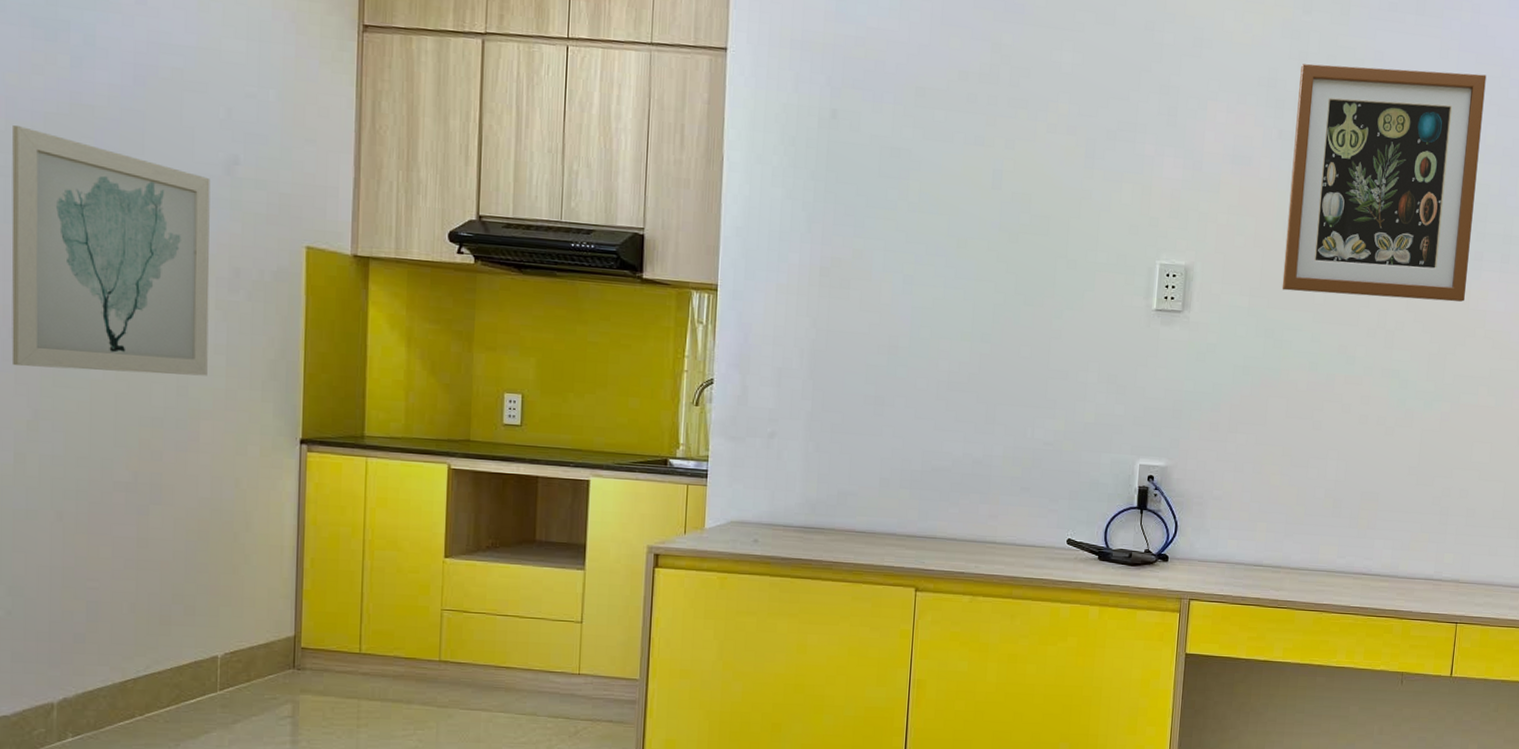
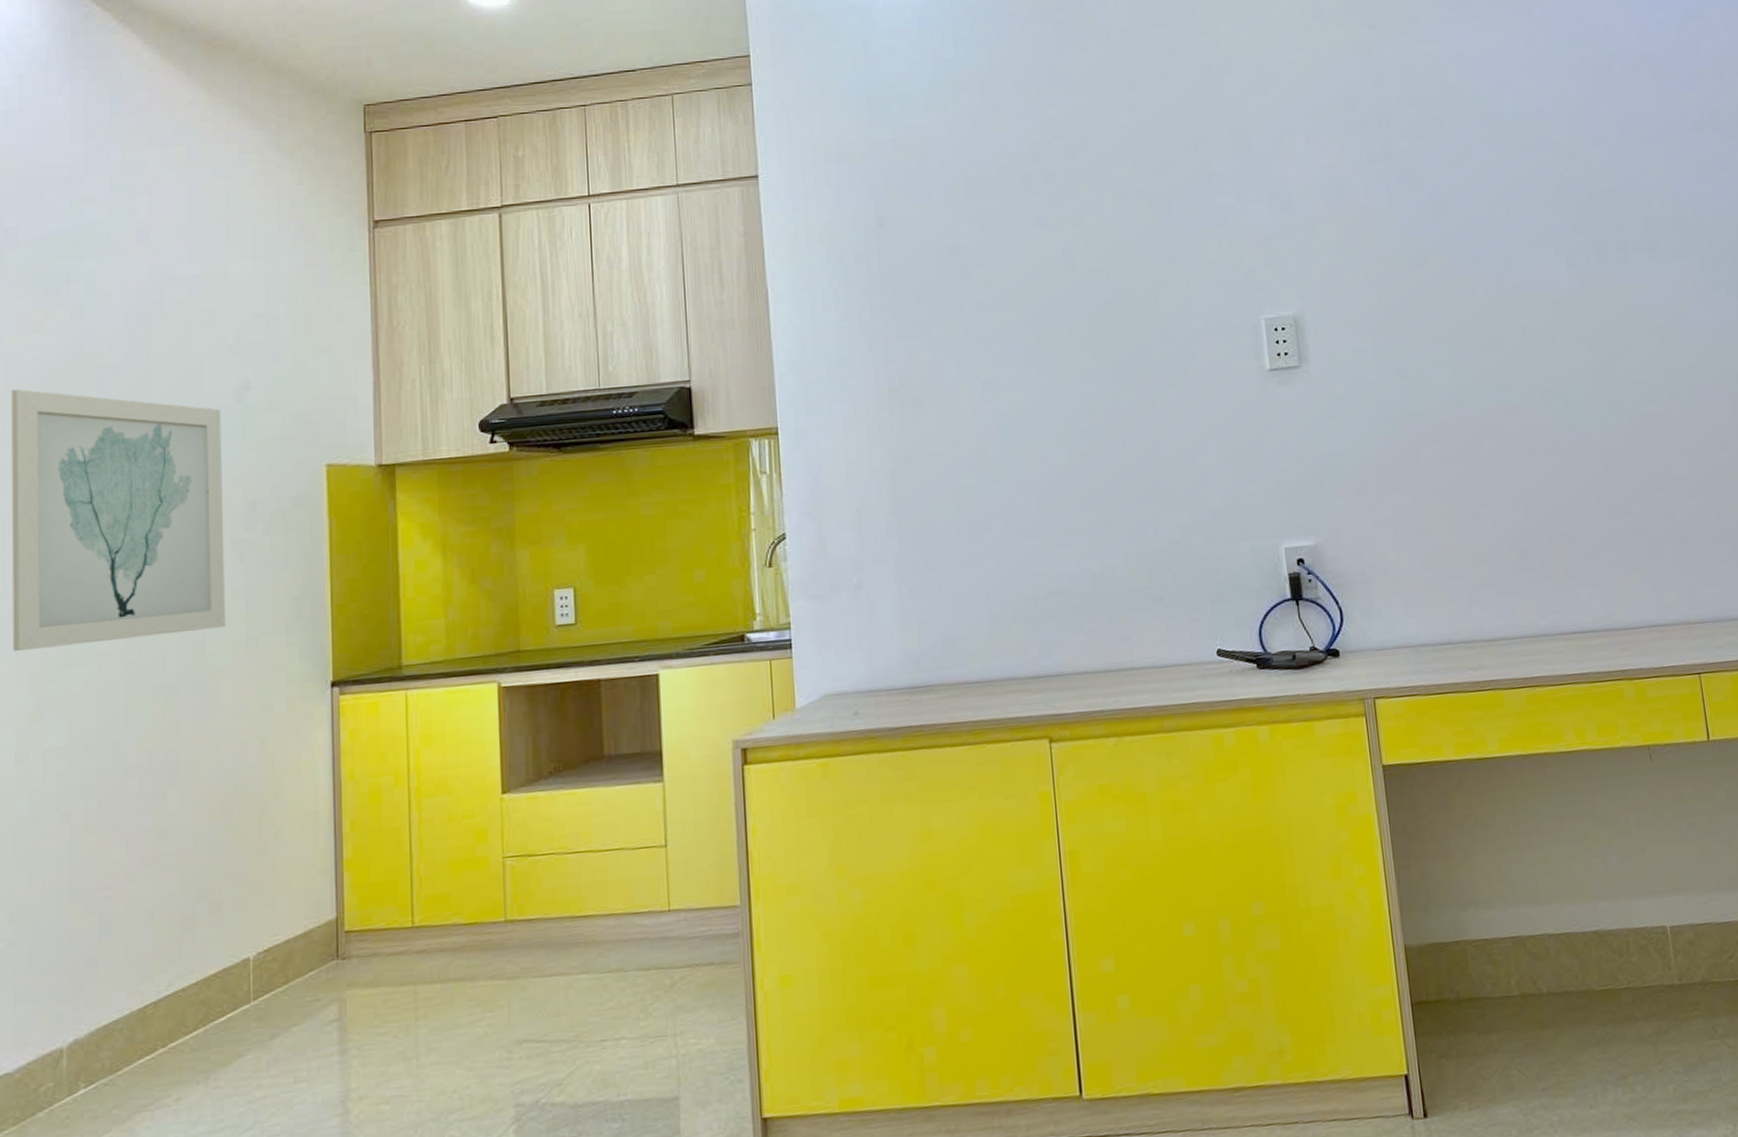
wall art: present [1282,63,1487,302] -> none [1378,56,1617,323]

